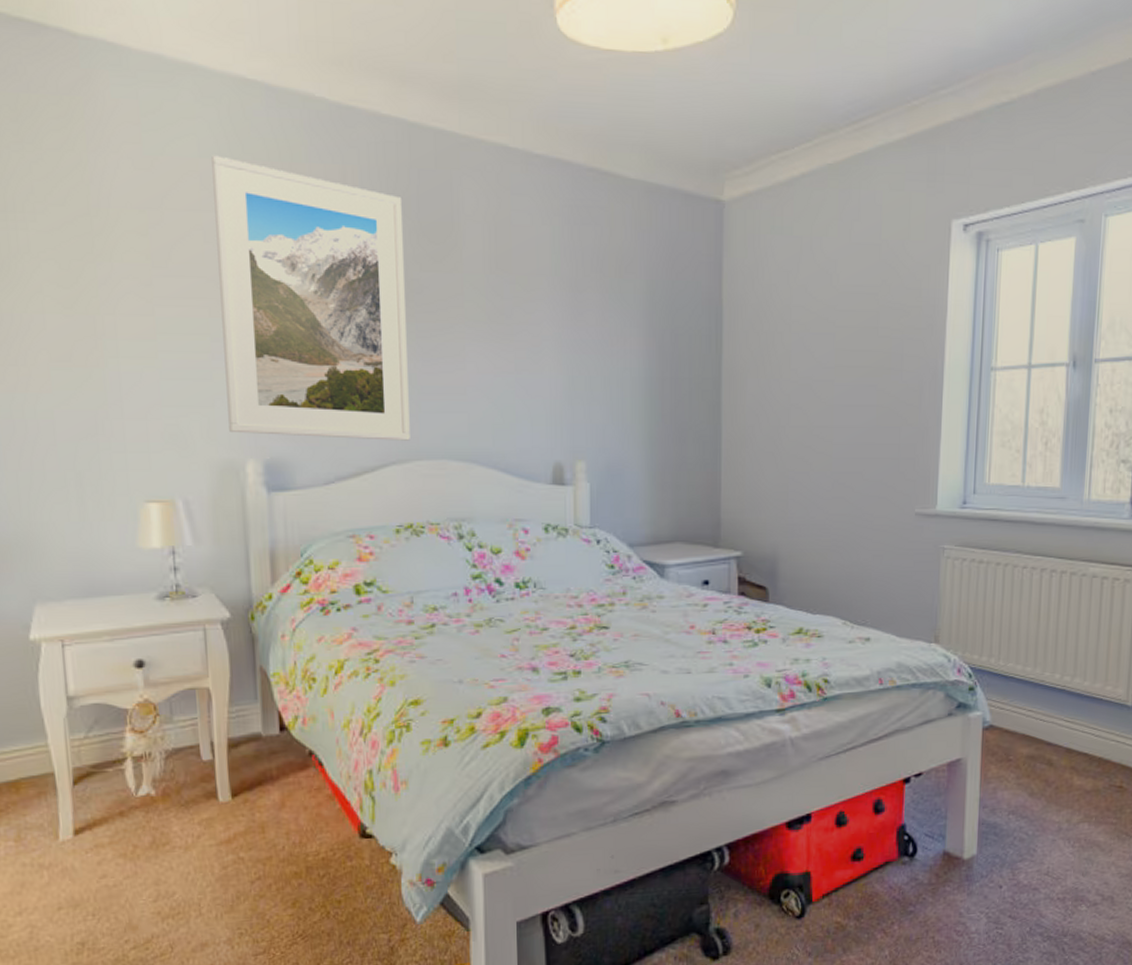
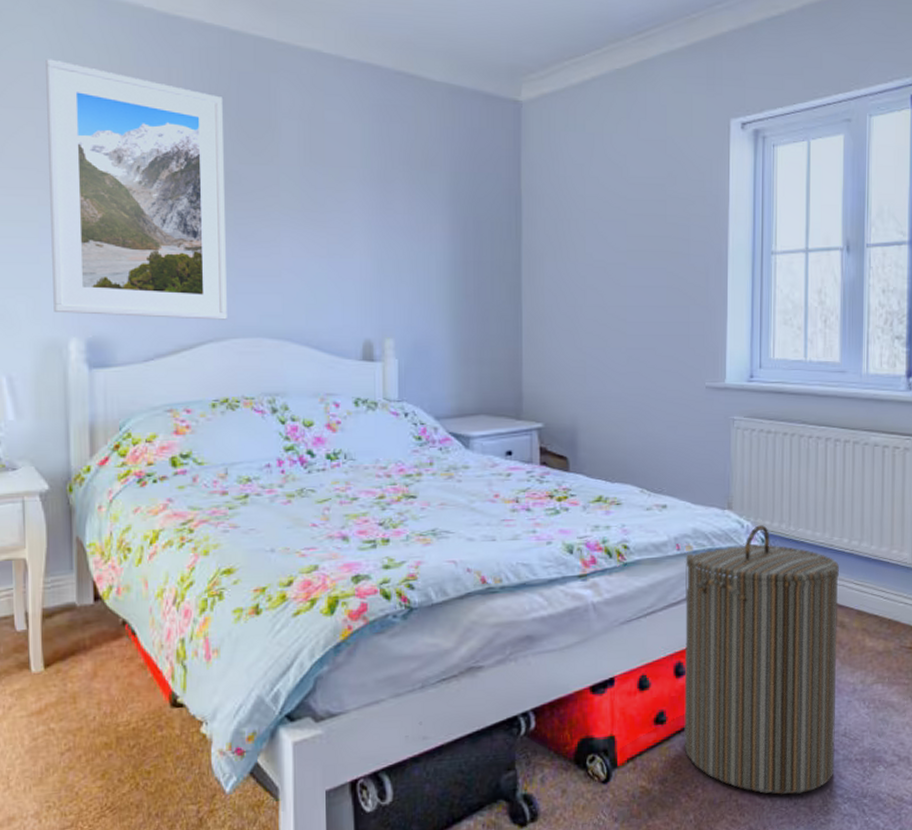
laundry hamper: none [881,659,1049,932] -> present [684,525,839,795]

